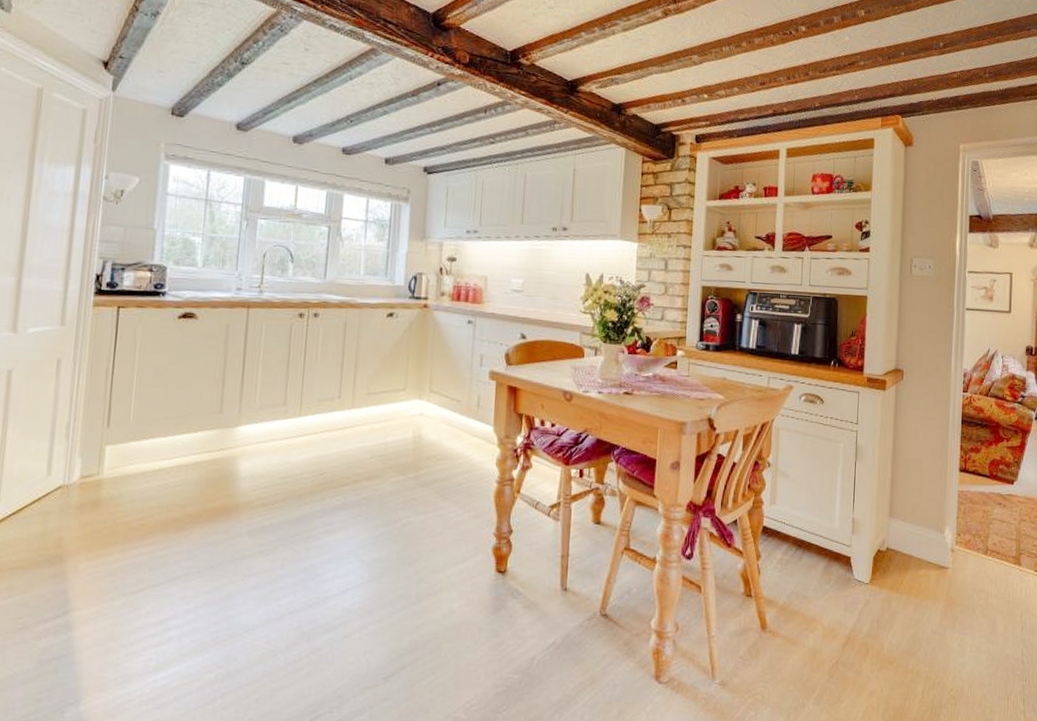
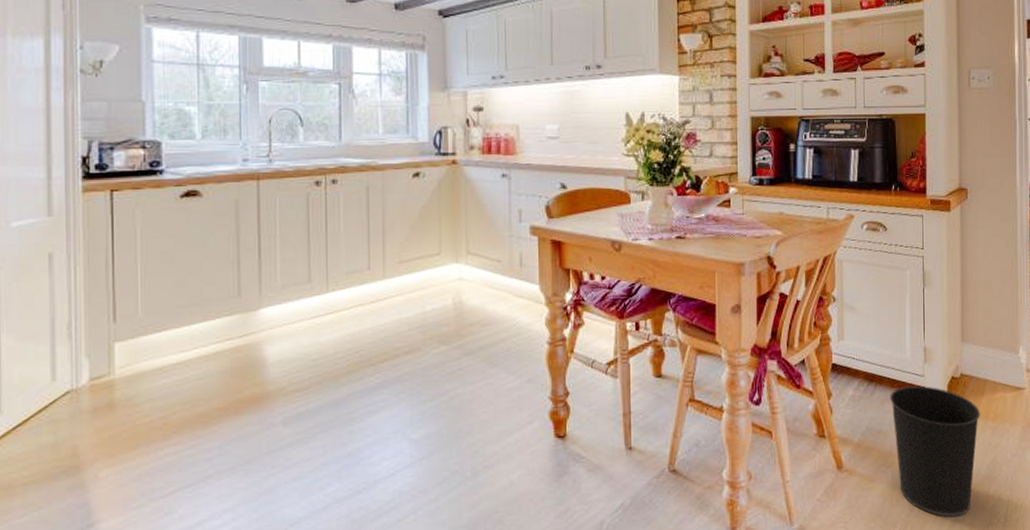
wastebasket: none [816,555,904,688] -> present [890,385,981,518]

